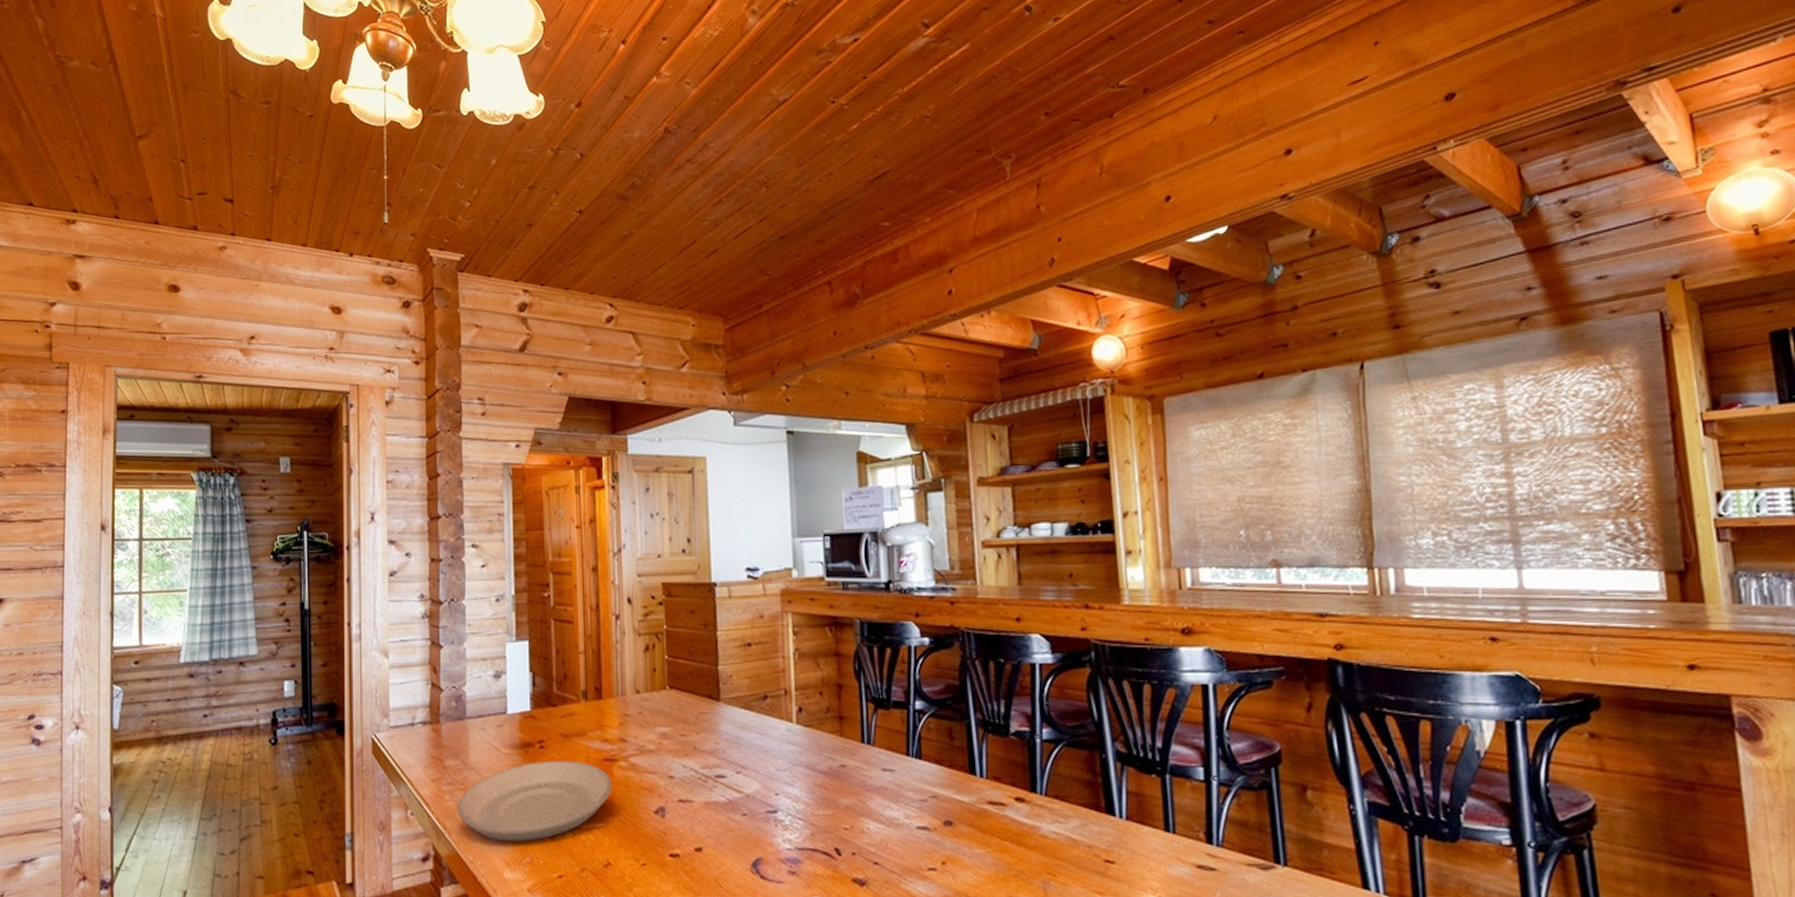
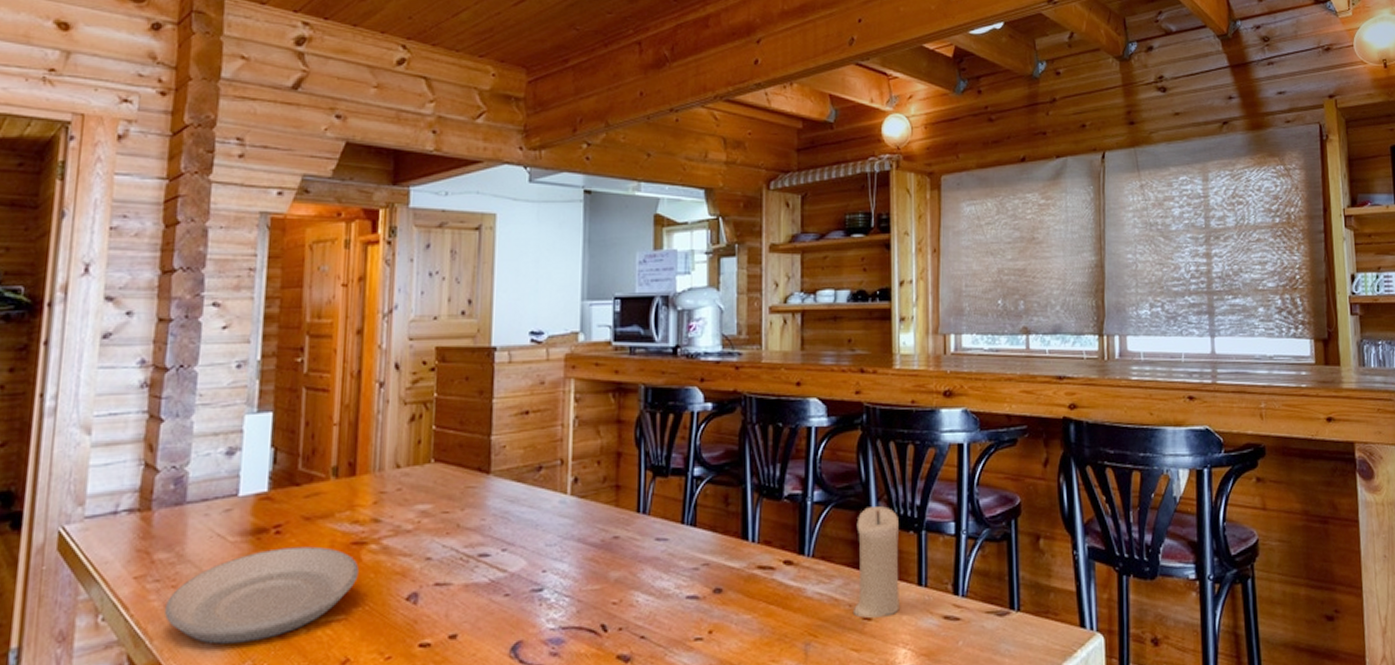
candle: none [1091,747,1145,861] -> present [854,506,899,618]

